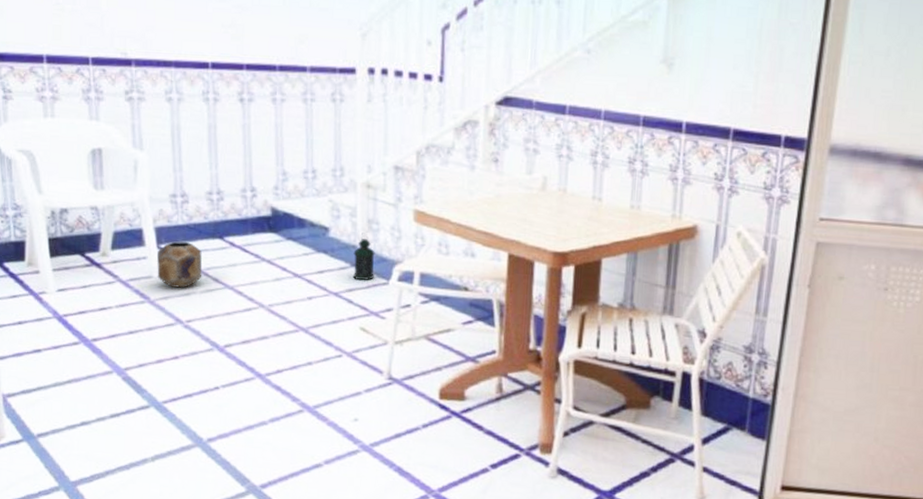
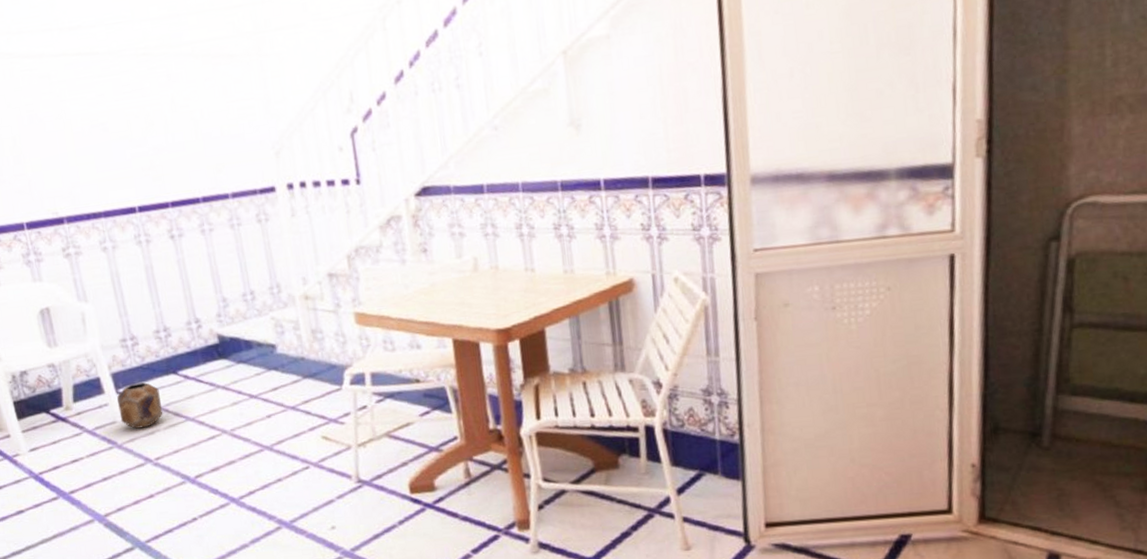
lantern: present [352,232,375,280] -> none [303,343,327,390]

